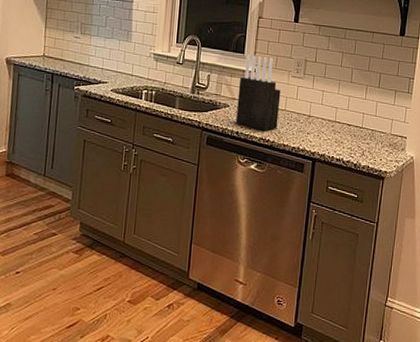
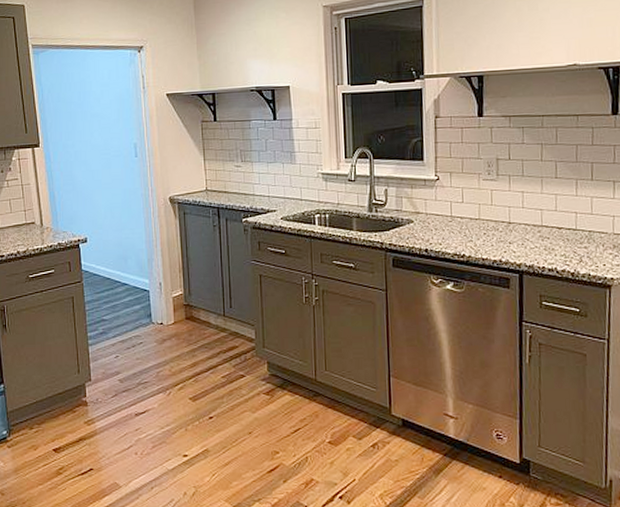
knife block: present [235,54,281,132] -> none [421,160,473,246]

